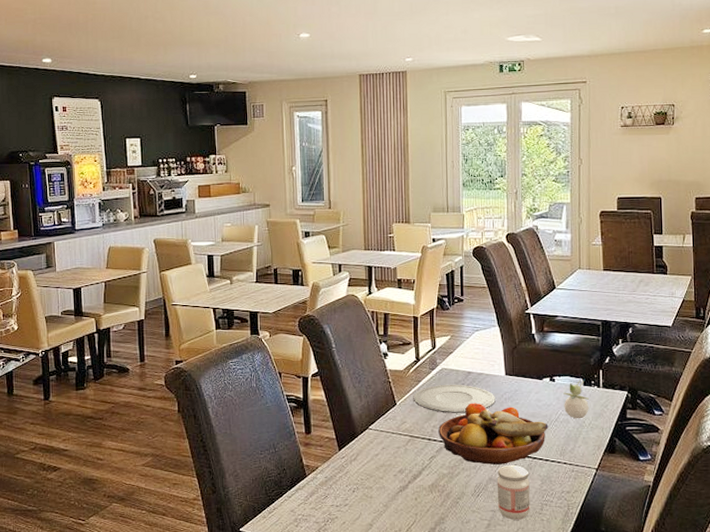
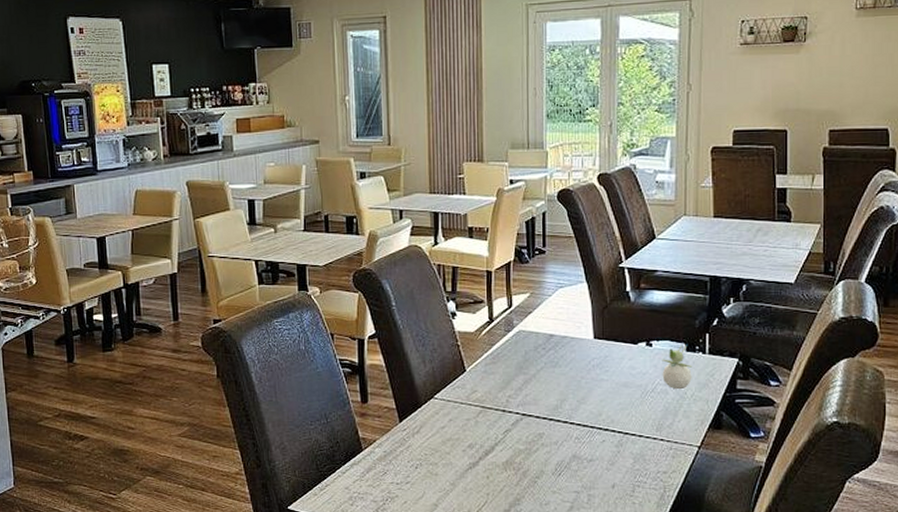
plate: present [413,384,495,413] -> none [485,348,582,381]
fruit bowl: present [439,403,549,465] -> none [515,370,643,440]
jam: present [497,465,530,520] -> none [581,441,620,503]

